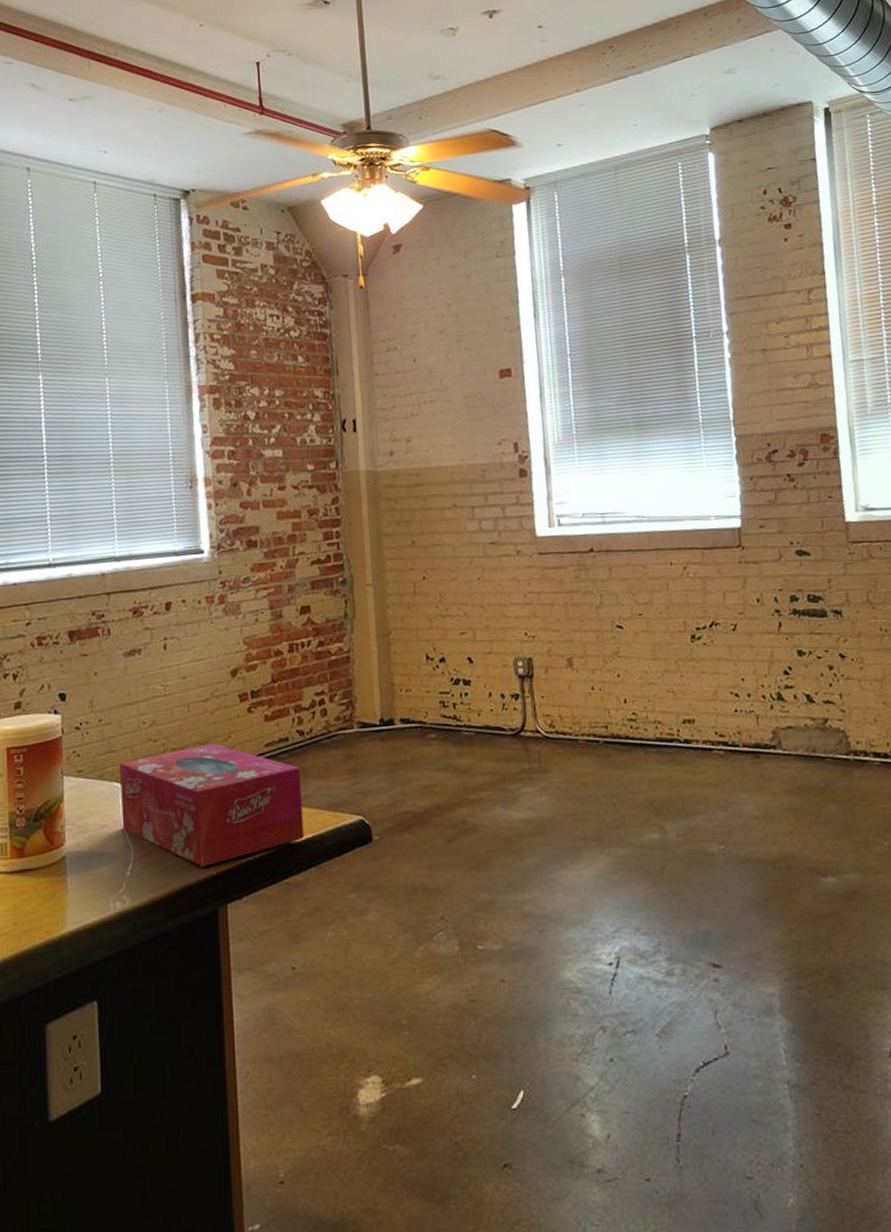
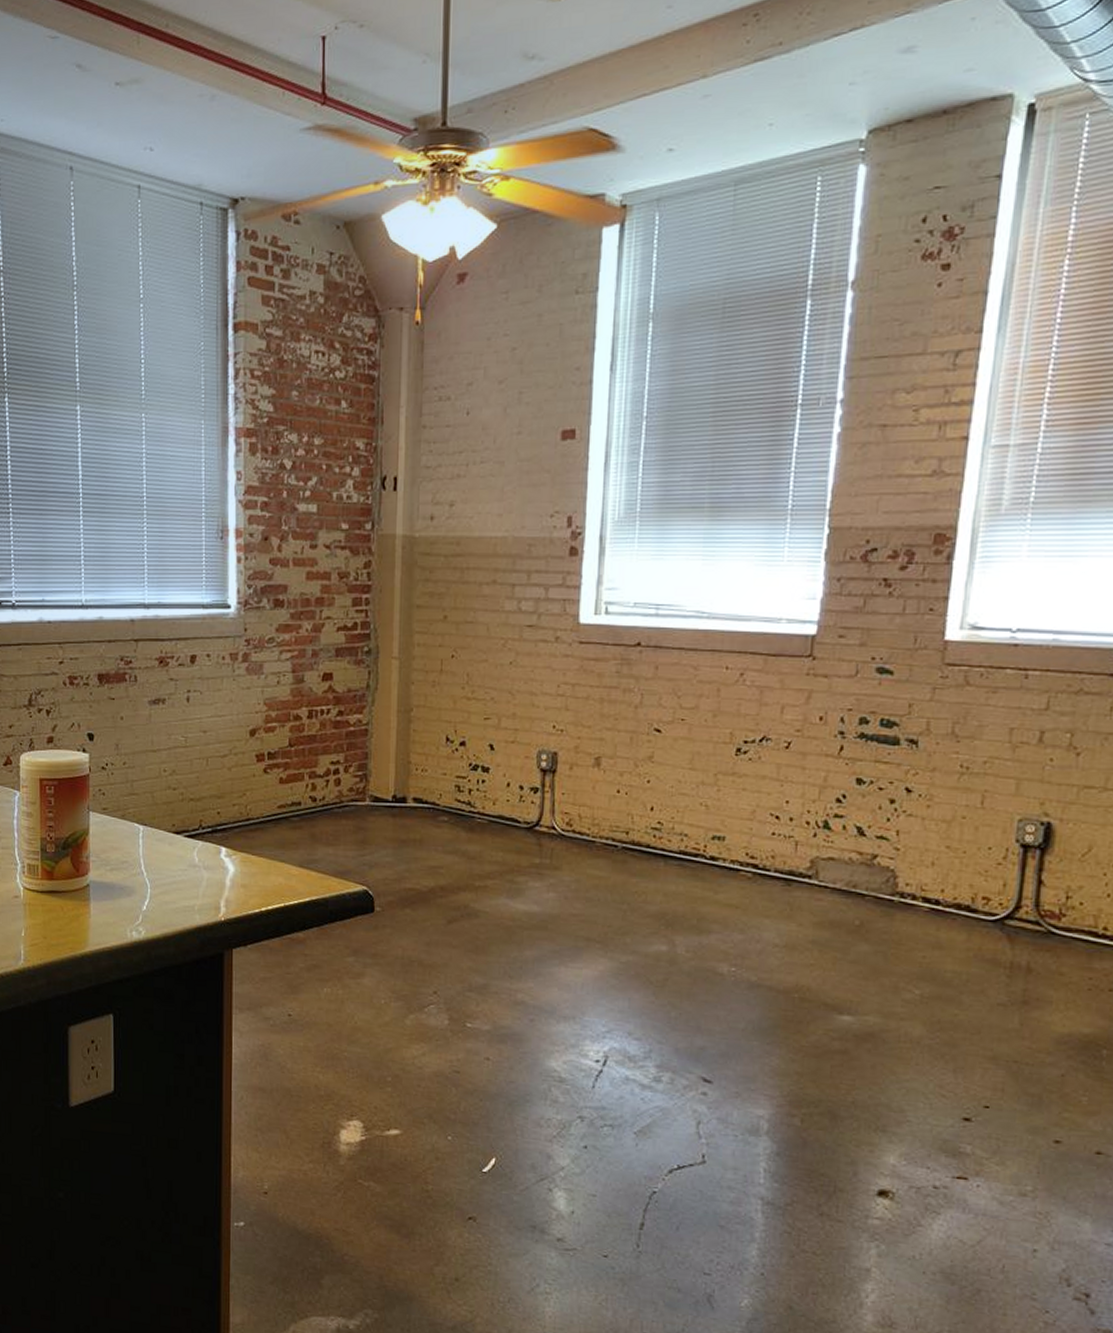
tissue box: present [119,743,304,867] -> none [140,798,310,912]

